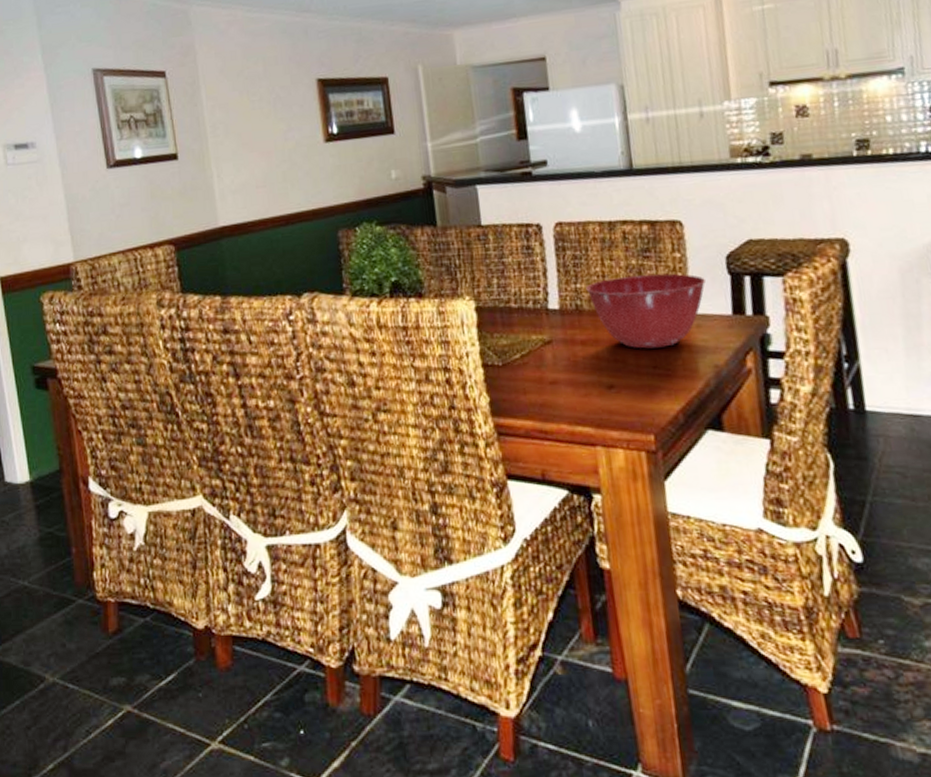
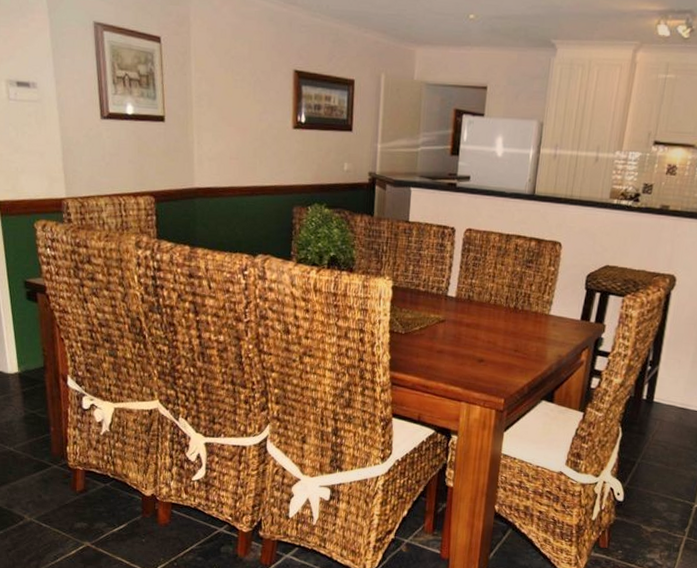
mixing bowl: present [586,273,705,349] -> none [479,279,567,337]

